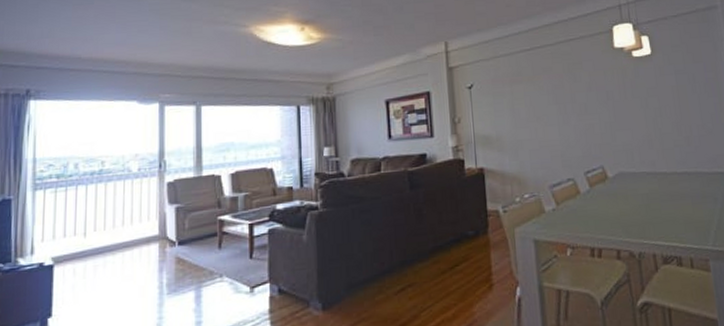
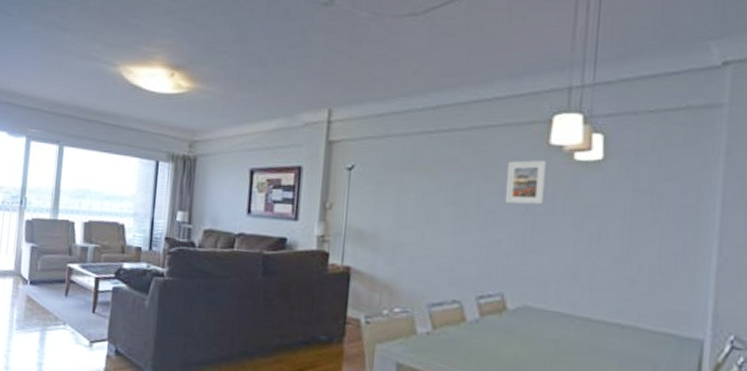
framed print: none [588,59,619,97] -> present [504,159,548,205]

